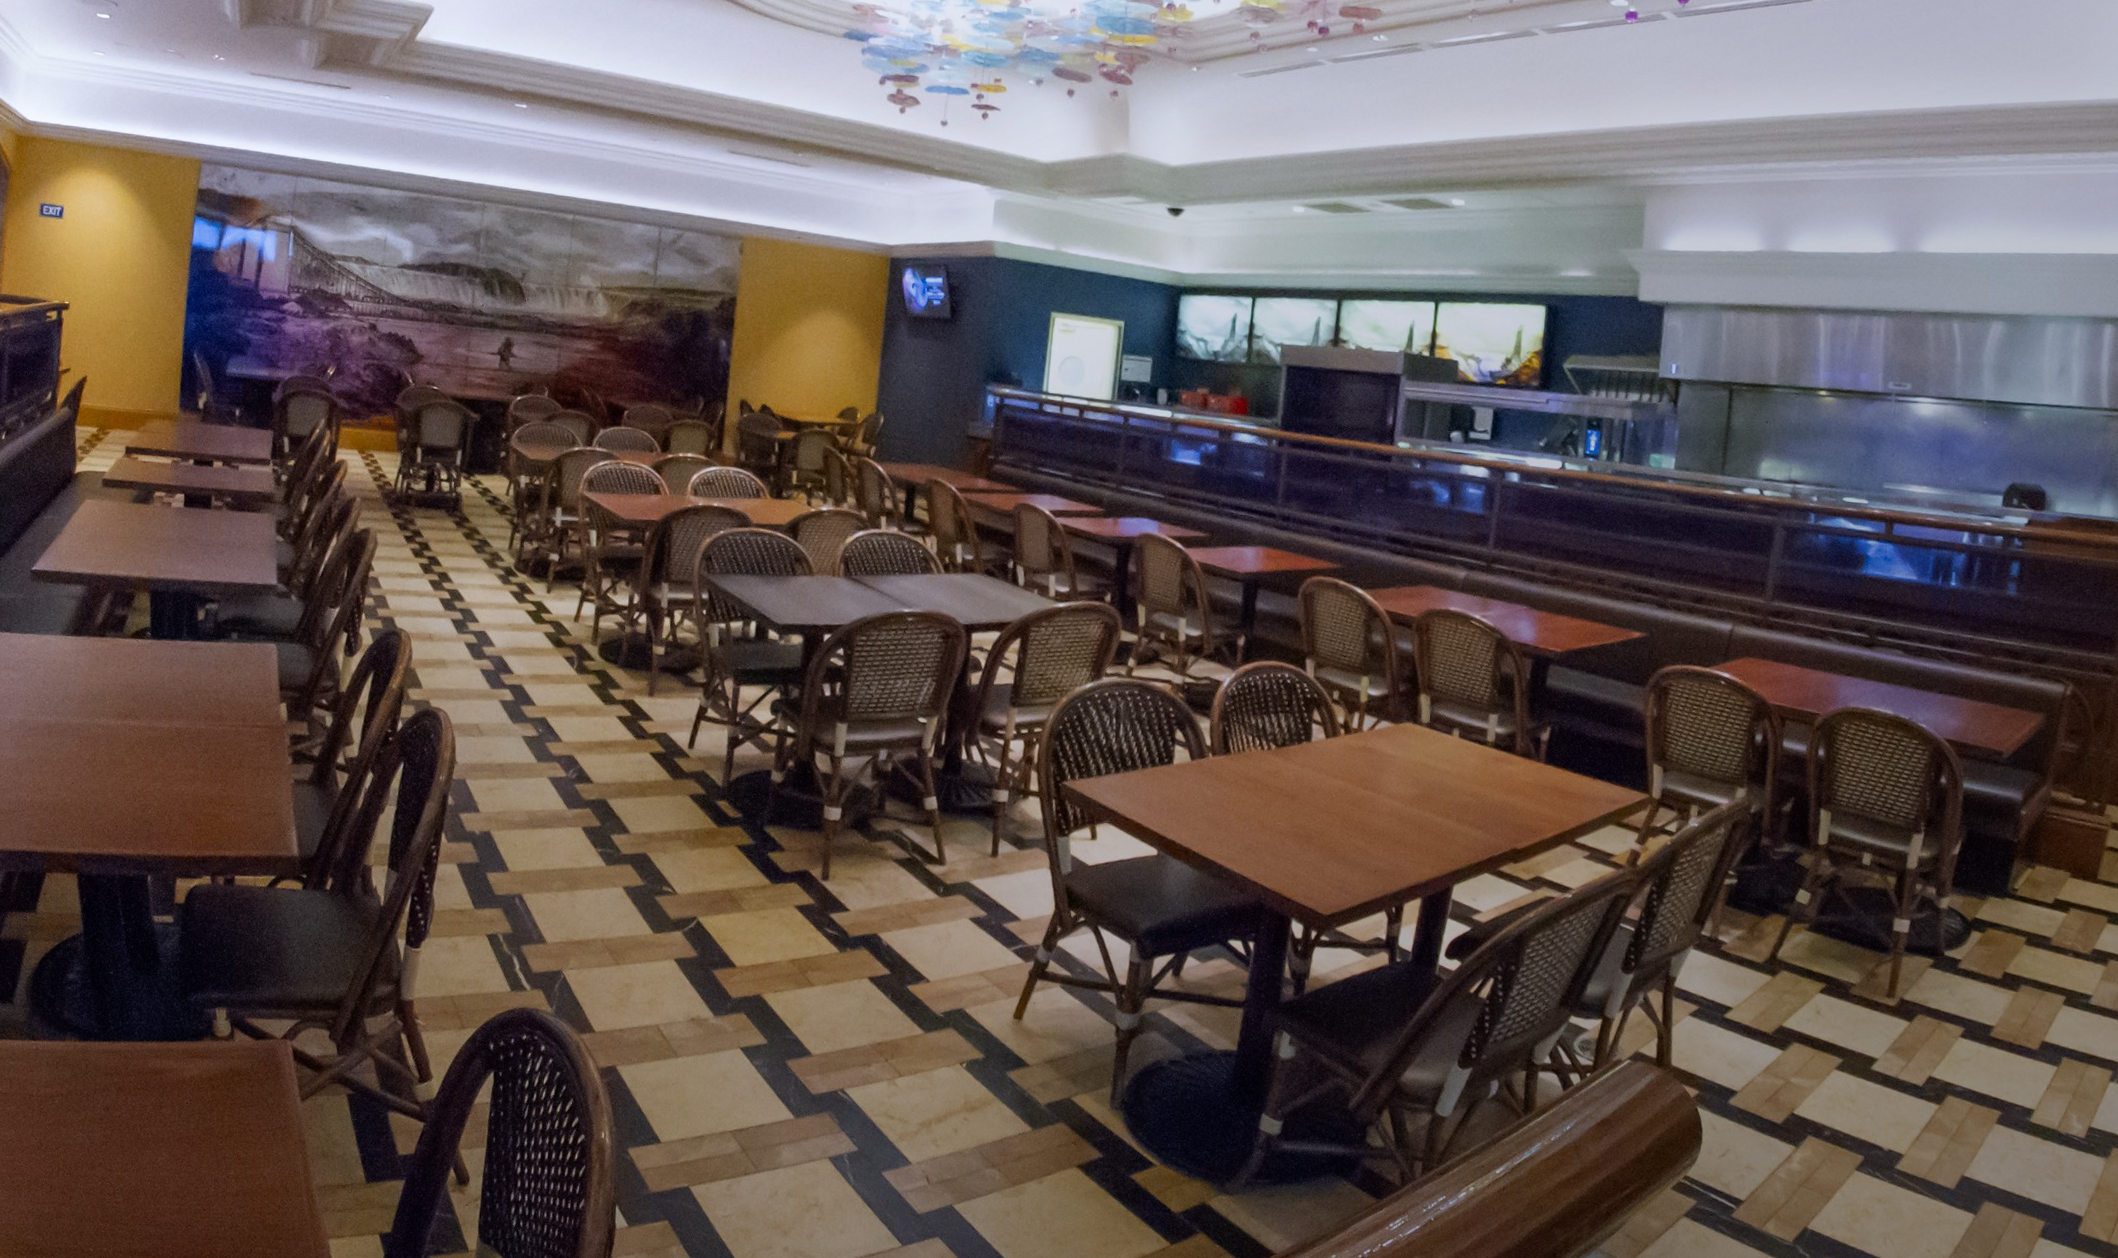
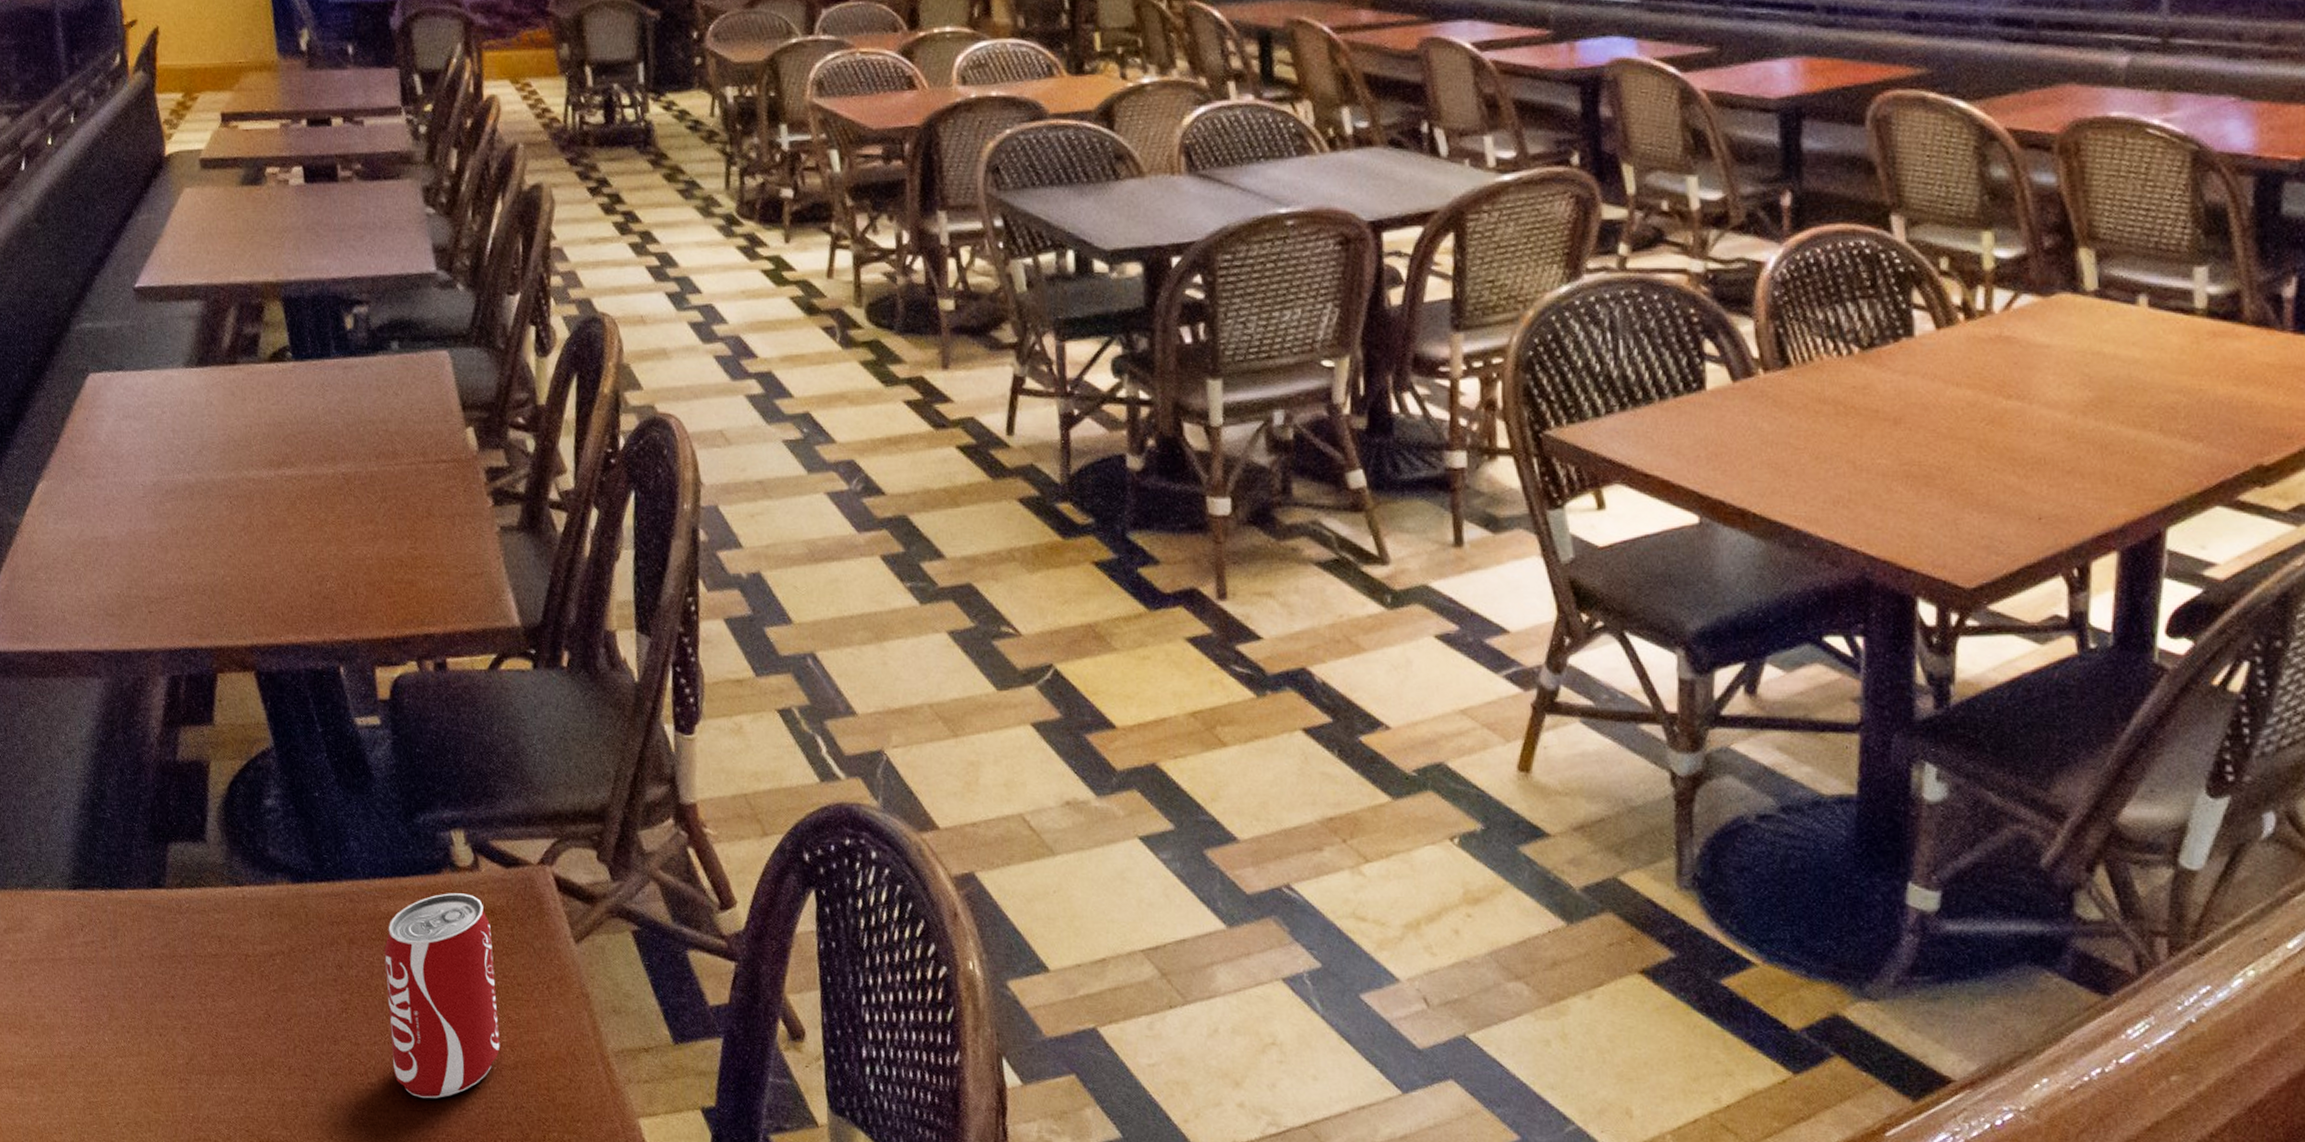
soda can: none [137,1056,235,1216] -> present [384,893,500,1099]

